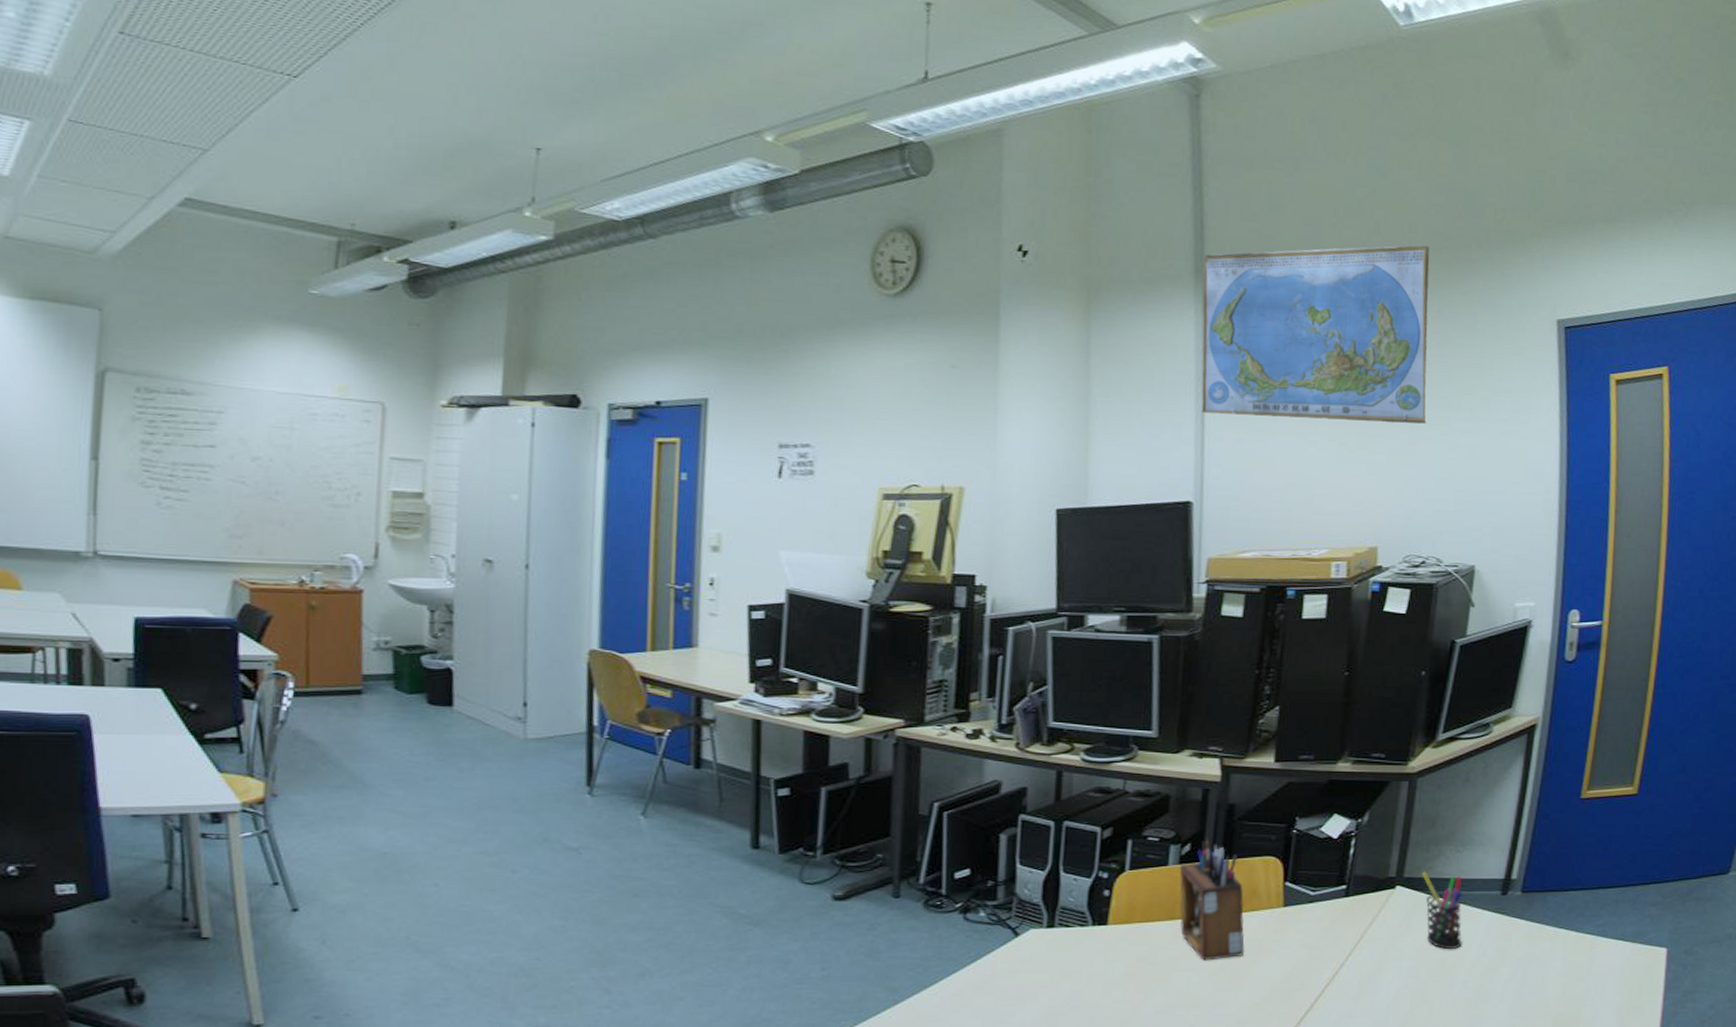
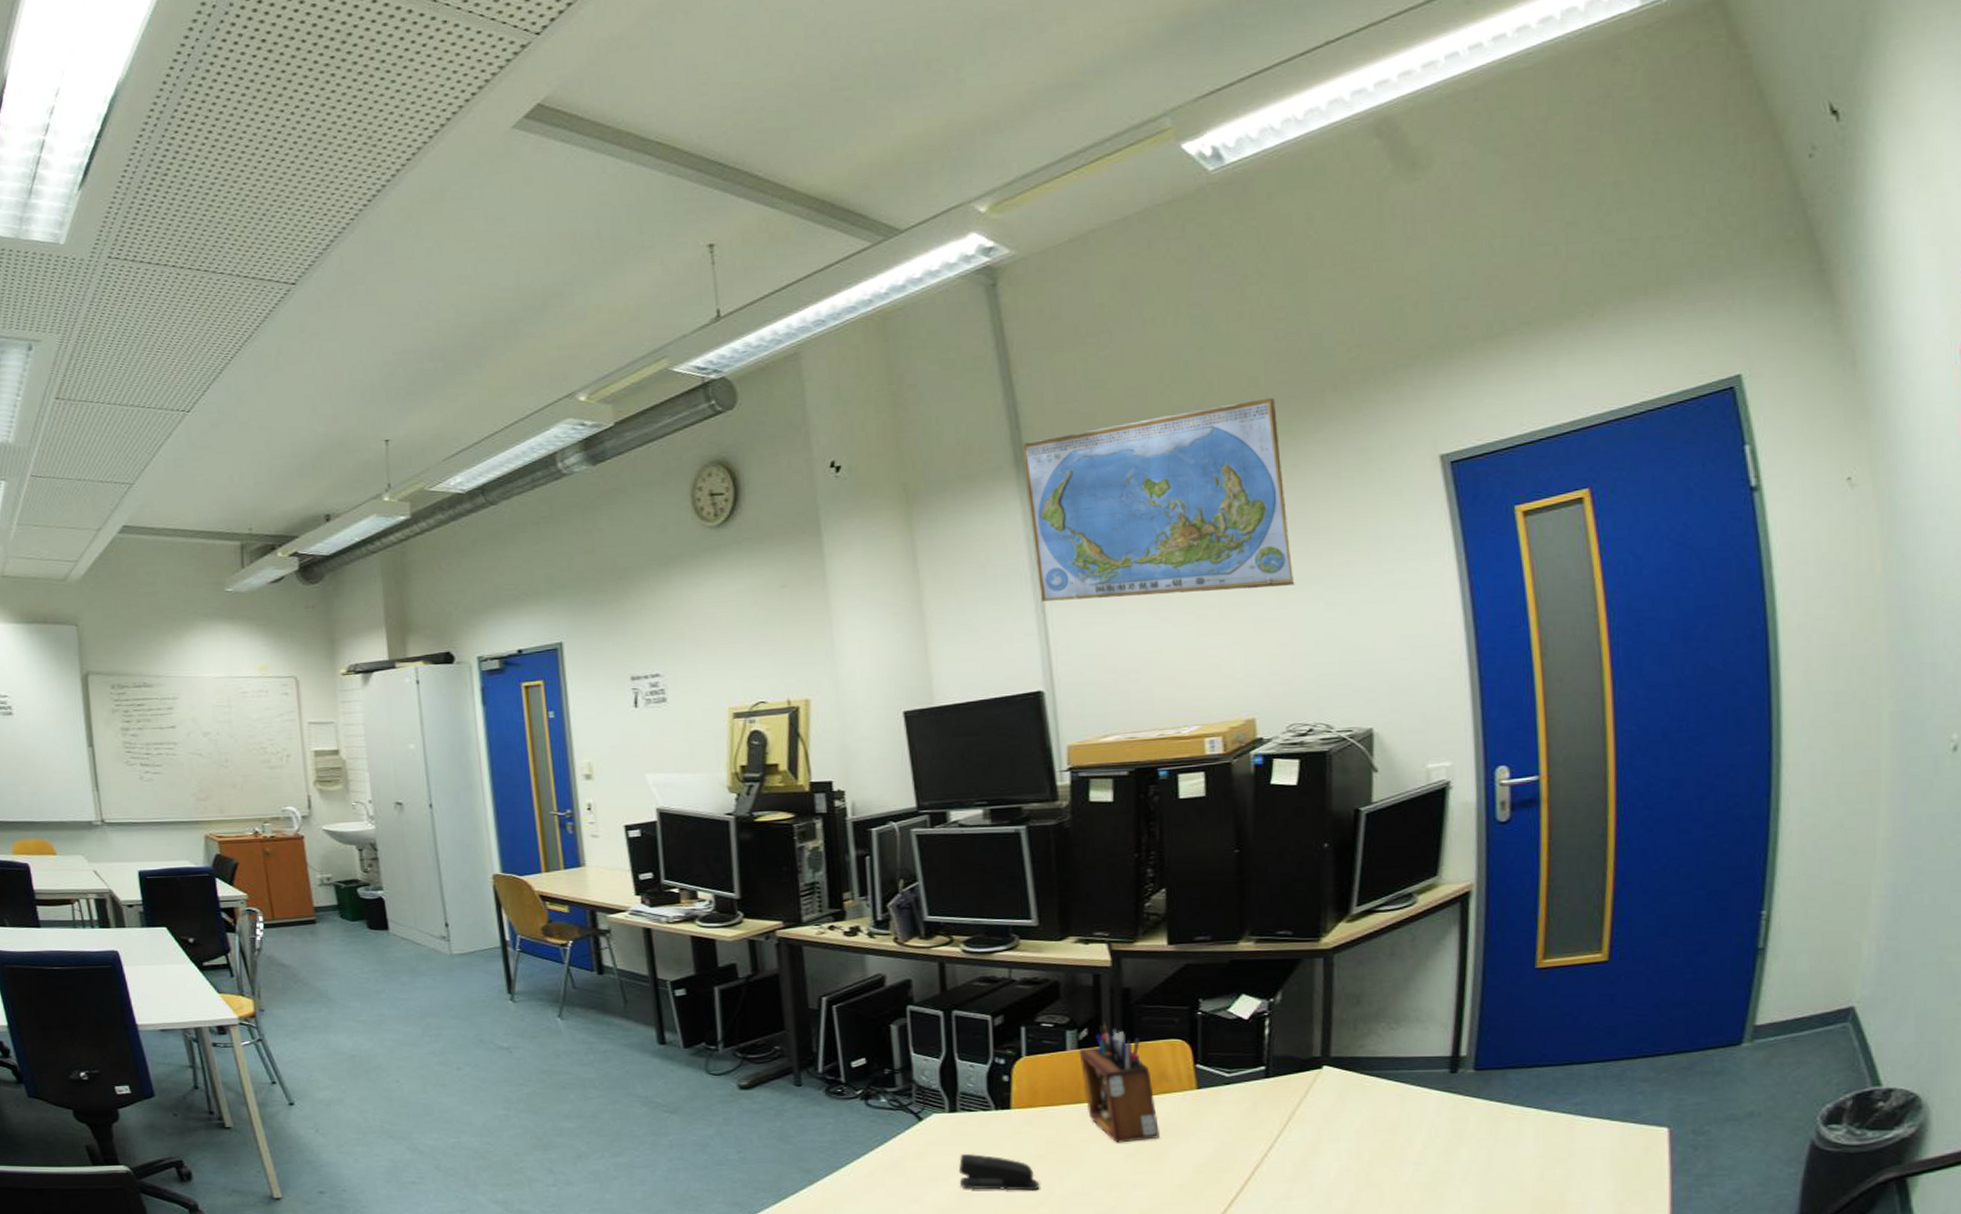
stapler: none [1047,971,1126,1011] -> present [958,1153,1040,1191]
pen holder: present [1422,871,1463,950] -> none [1352,1050,1409,1131]

